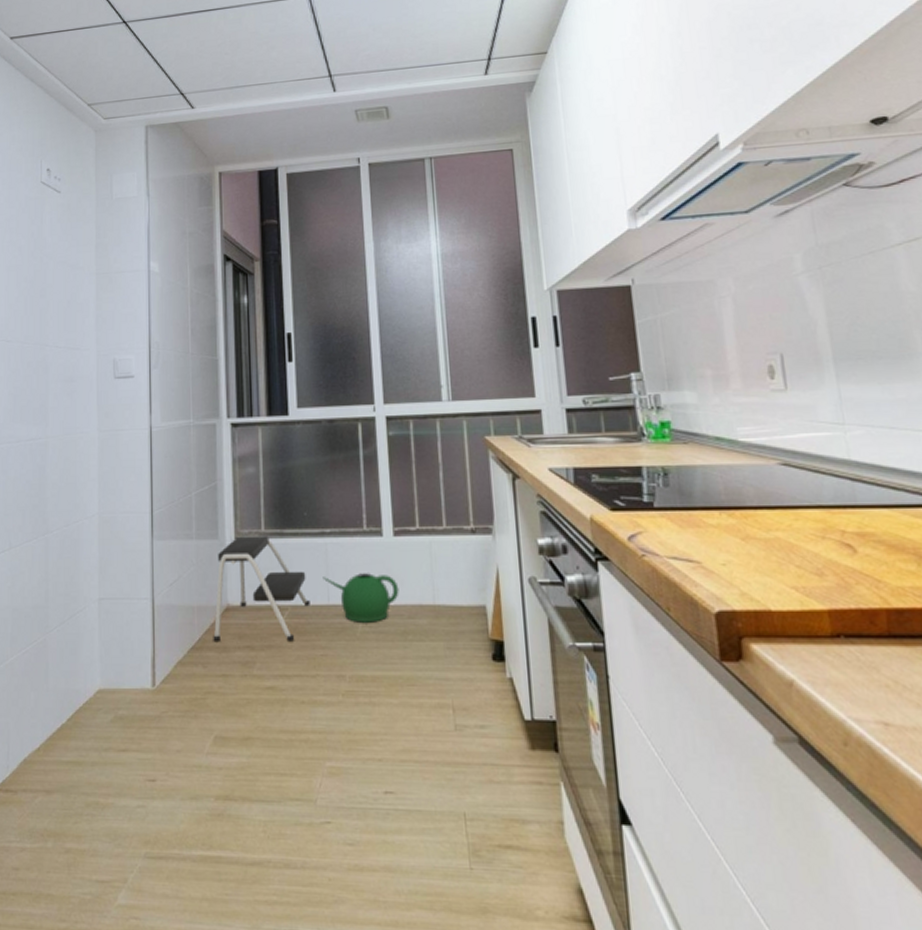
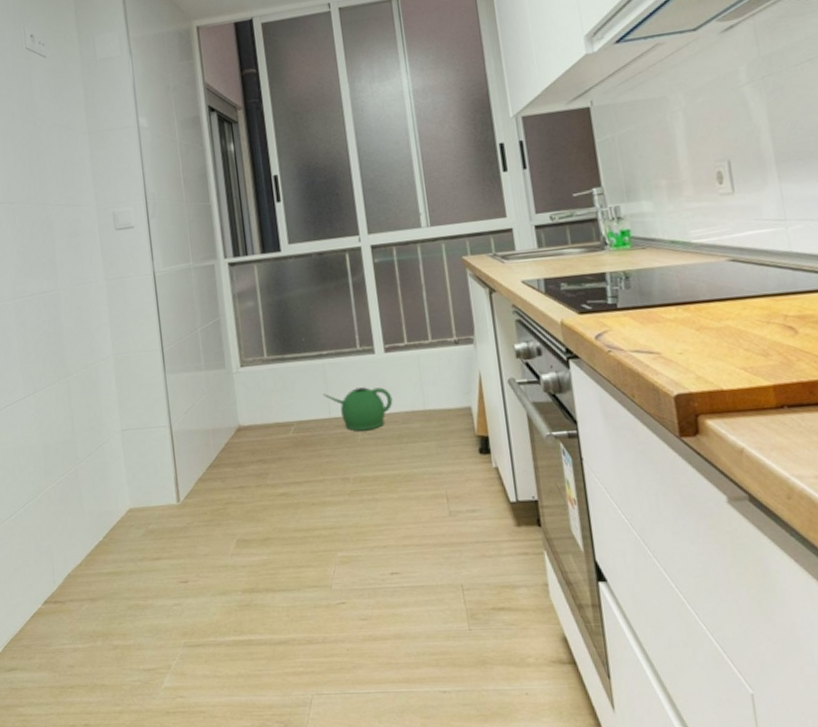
step stool: present [213,536,310,643] -> none [226,362,314,459]

